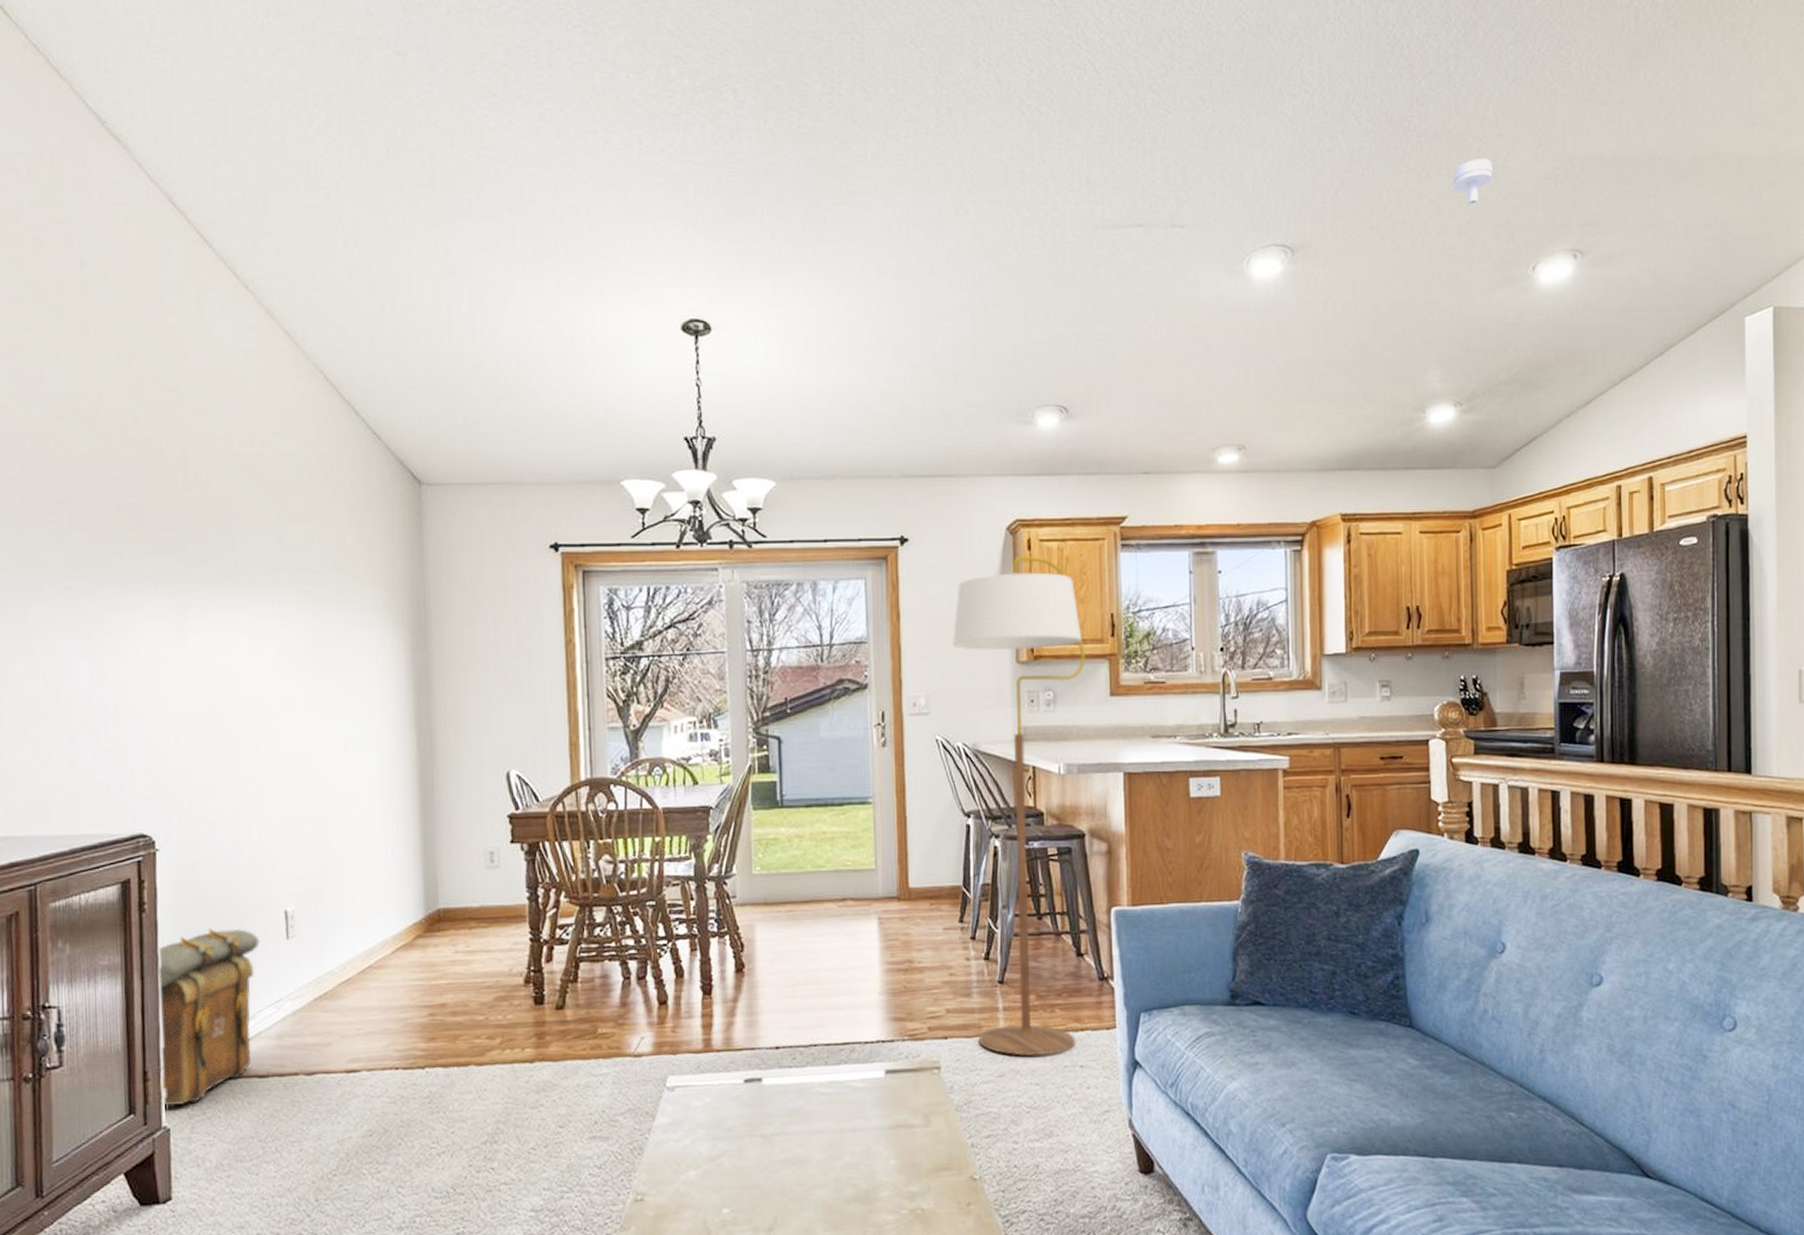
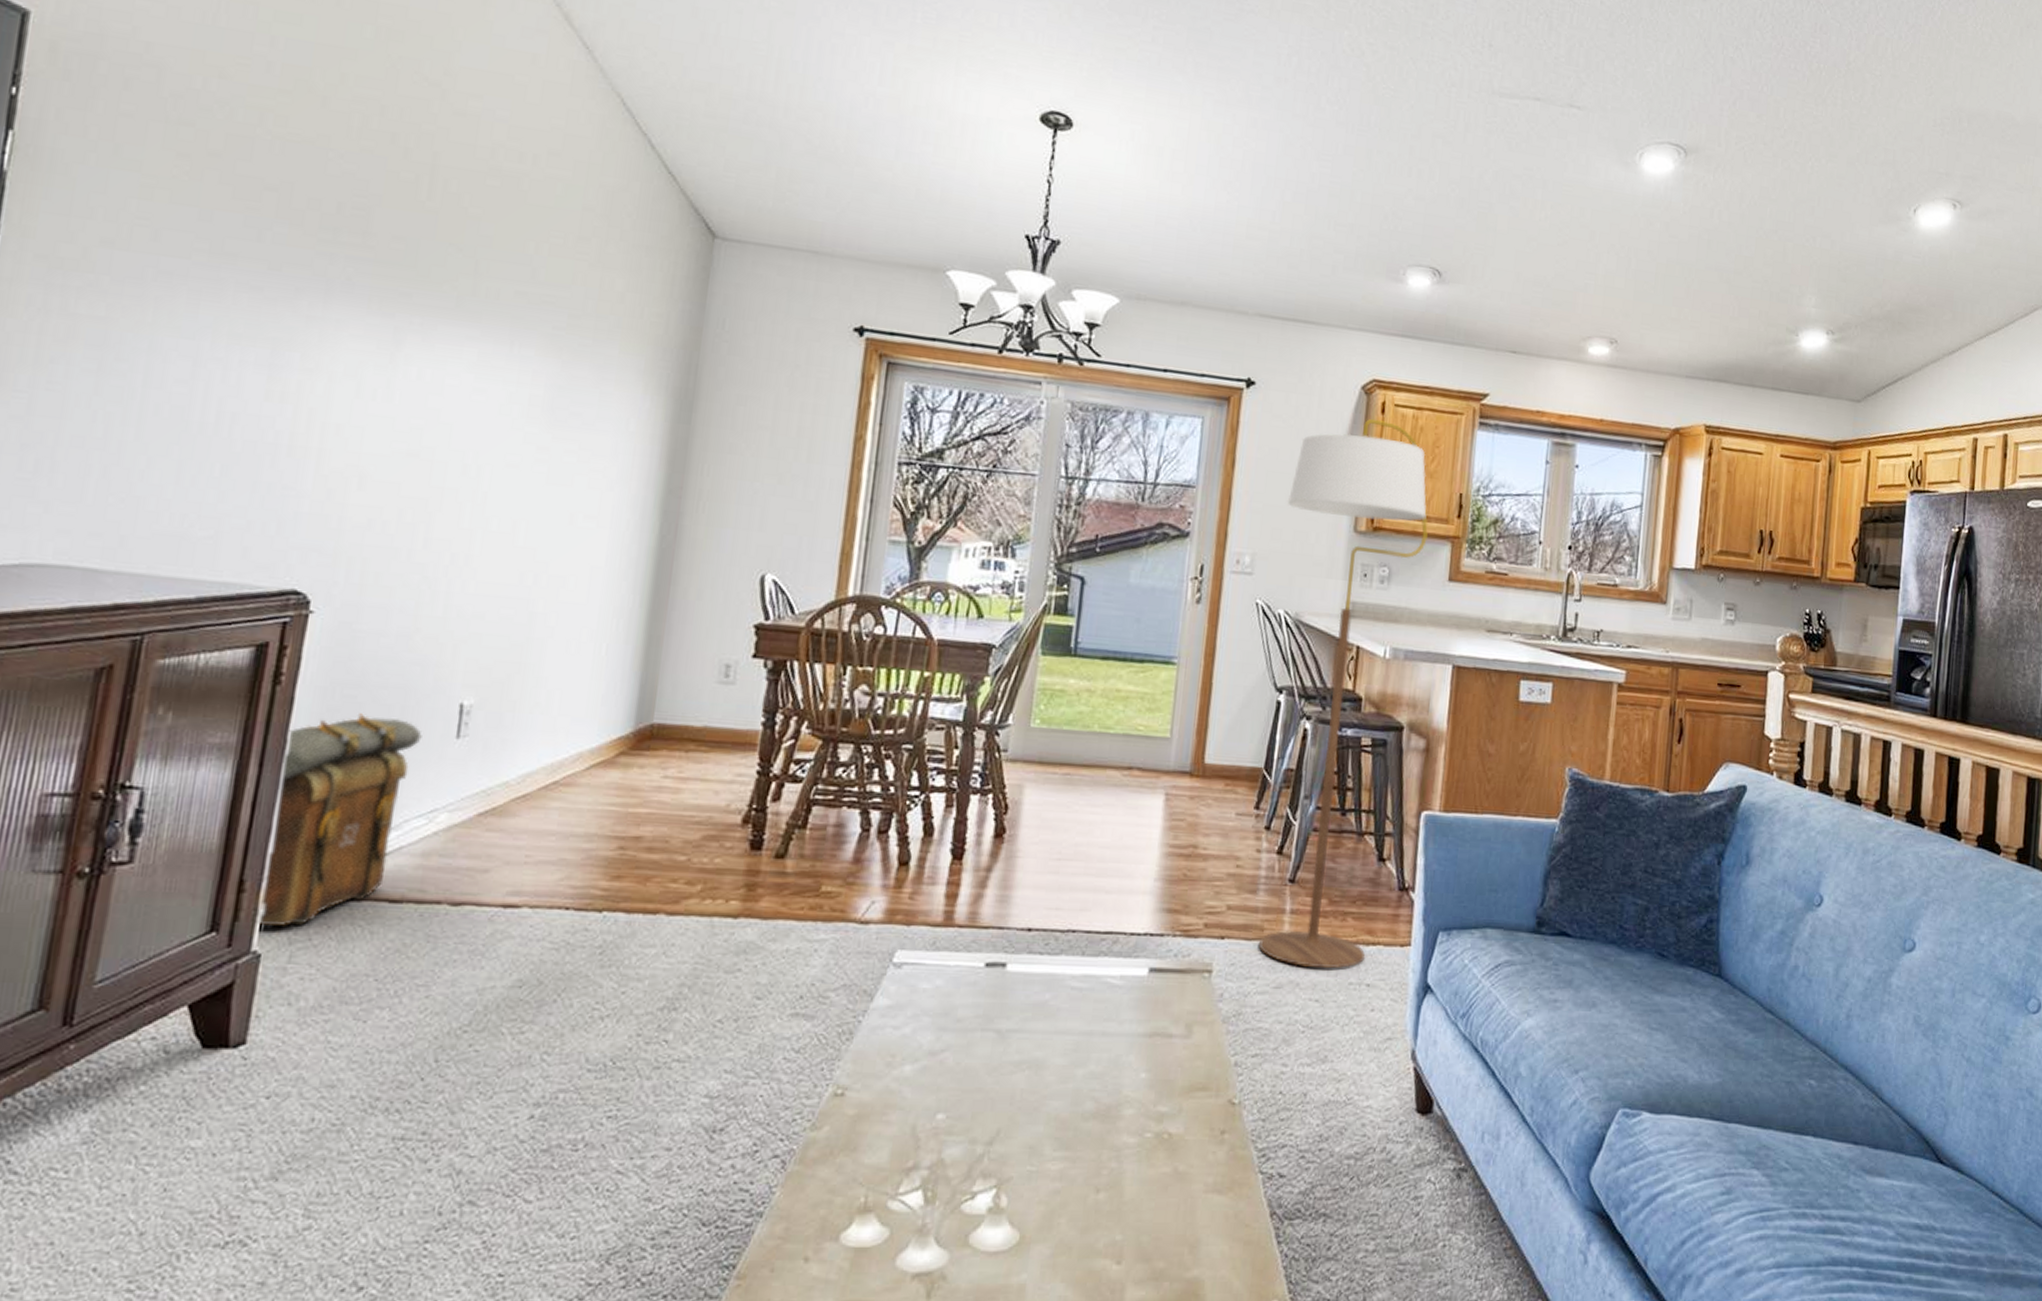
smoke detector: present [1452,159,1493,205] -> none [1846,94,1886,139]

